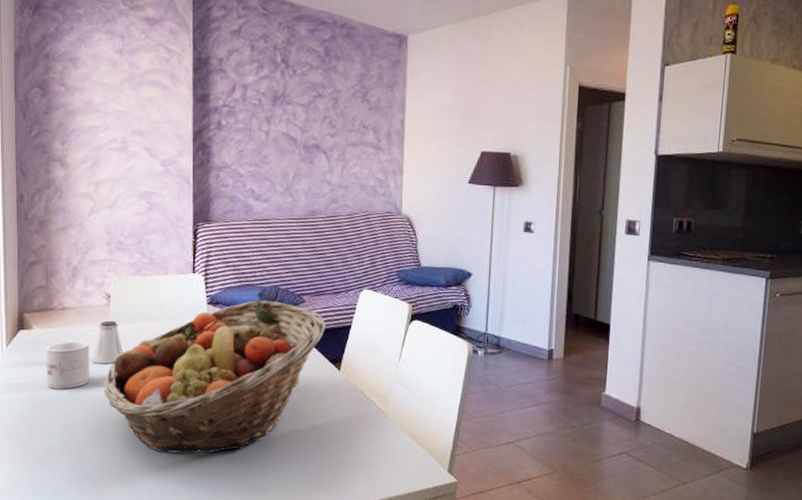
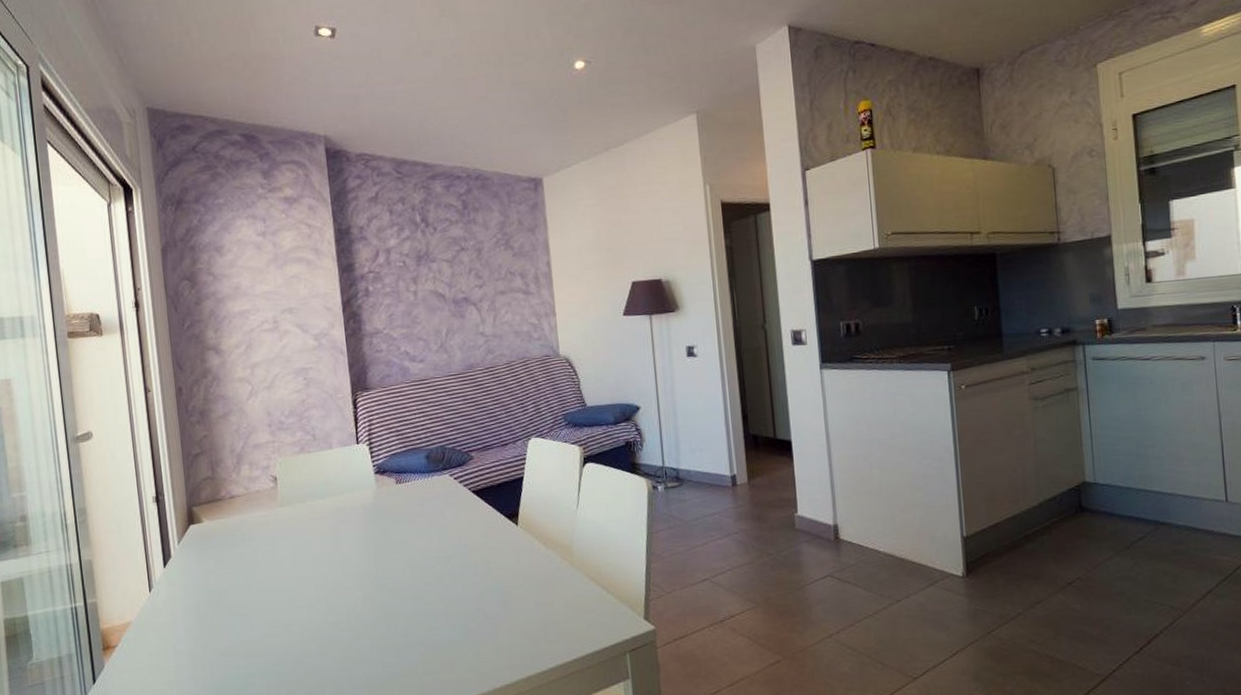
mug: present [46,341,89,389] -> none [217,529,264,582]
saltshaker: present [93,320,124,364] -> none [265,503,296,550]
fruit basket: present [104,299,326,454] -> none [278,461,498,635]

